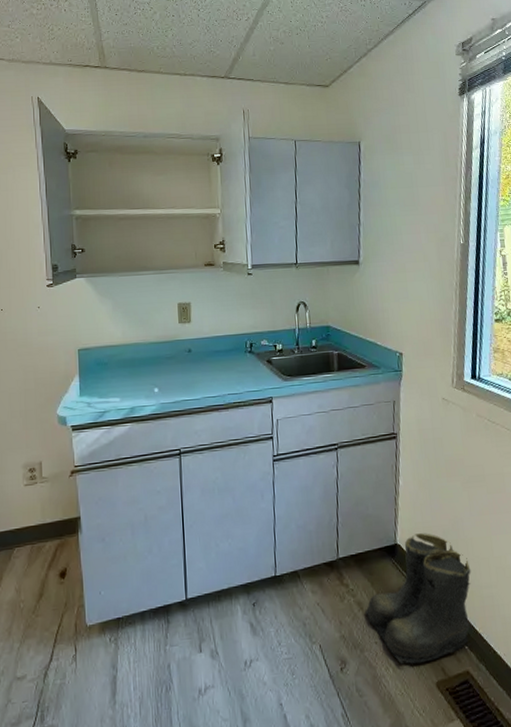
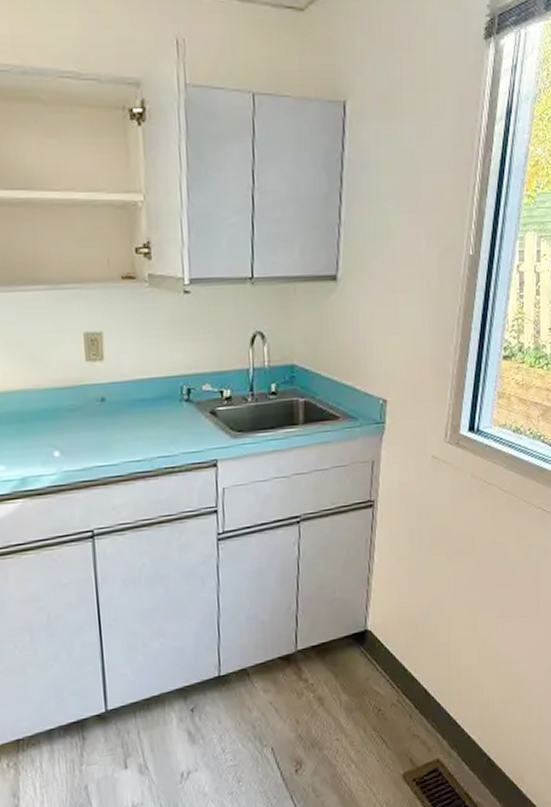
boots: present [365,532,471,665] -> none [326,615,450,760]

